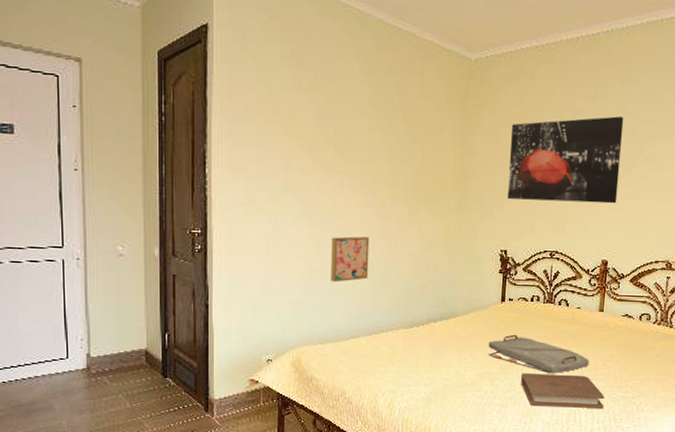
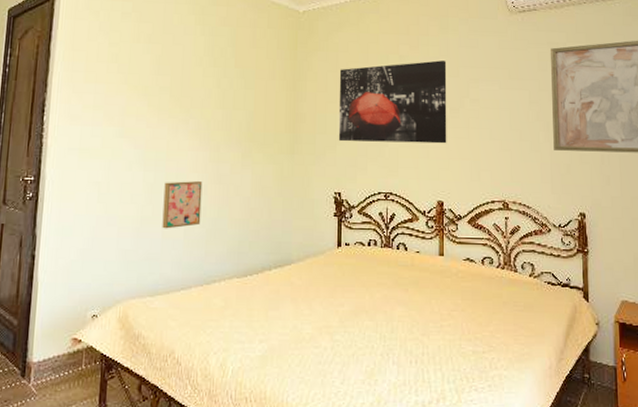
serving tray: present [488,334,589,374] -> none [326,282,434,326]
book: present [520,373,605,408] -> none [361,326,454,366]

